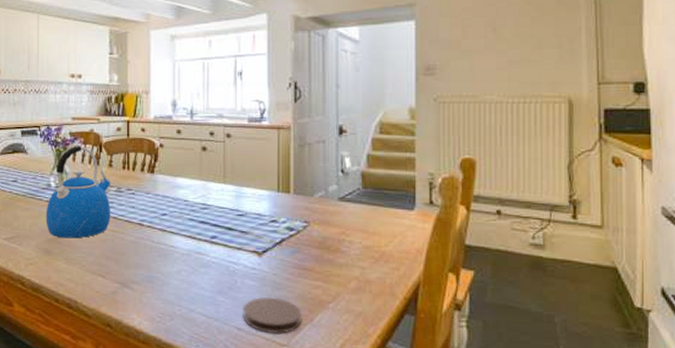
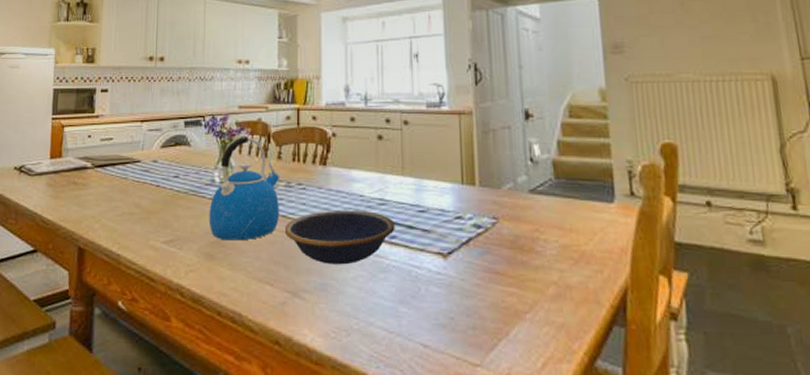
bowl: none [115,213,216,261] -> present [284,210,395,265]
coaster: present [243,297,301,335] -> none [428,307,496,352]

